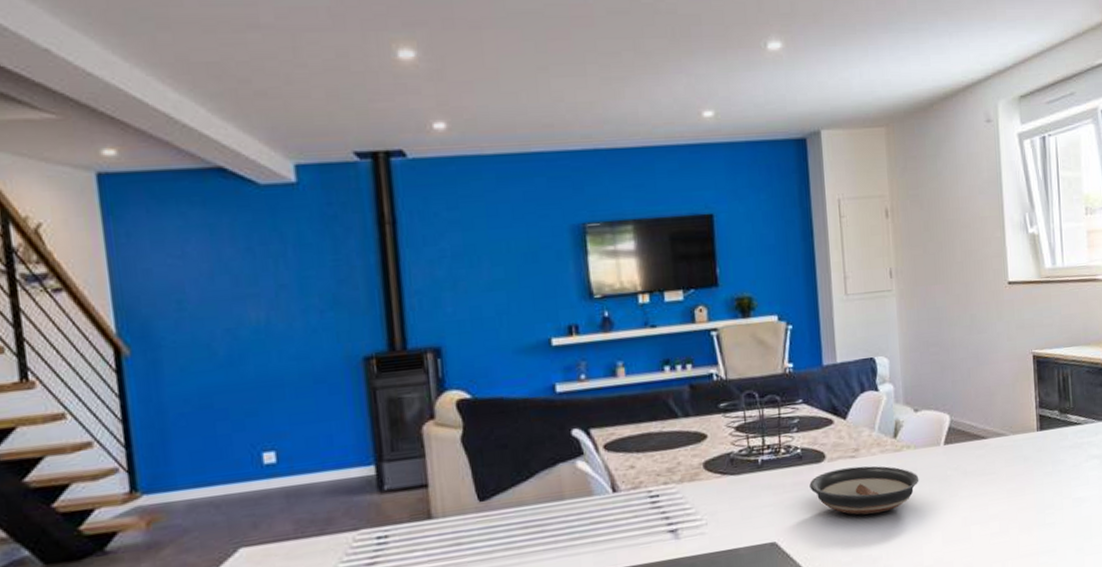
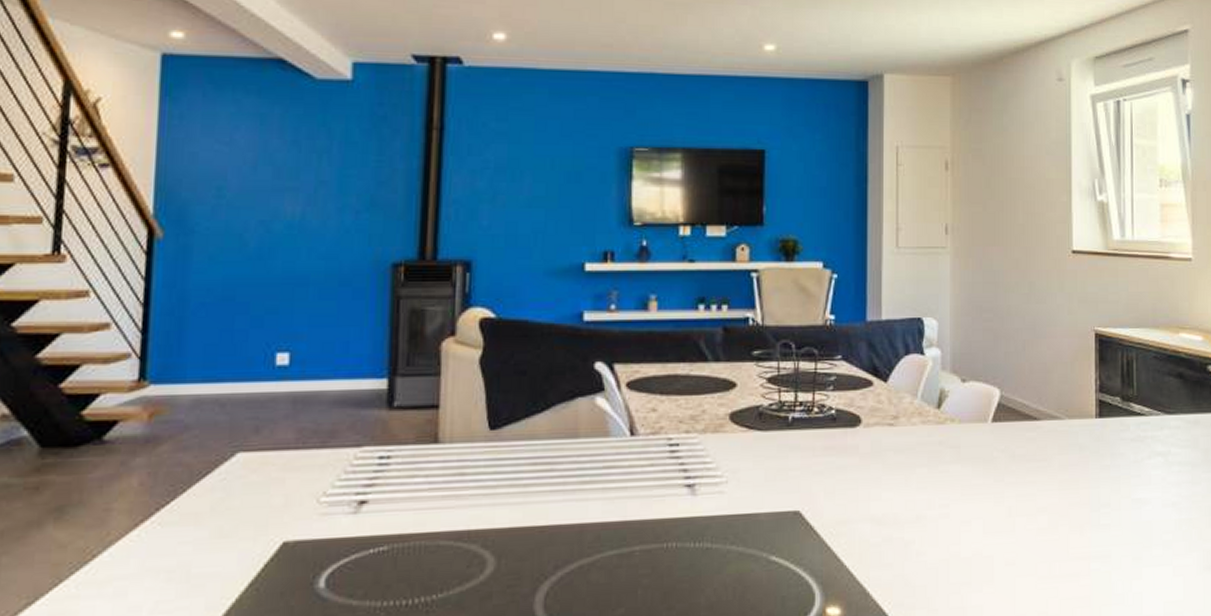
saucer: present [809,465,919,515] -> none [842,436,962,492]

